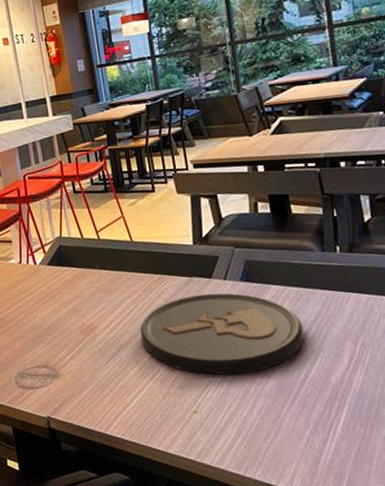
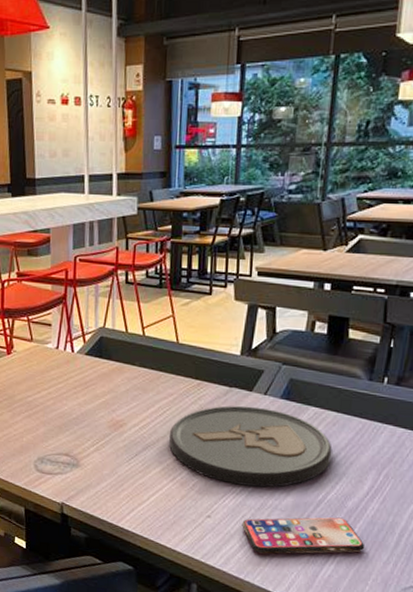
smartphone: none [229,395,361,445] -> present [242,517,365,554]

